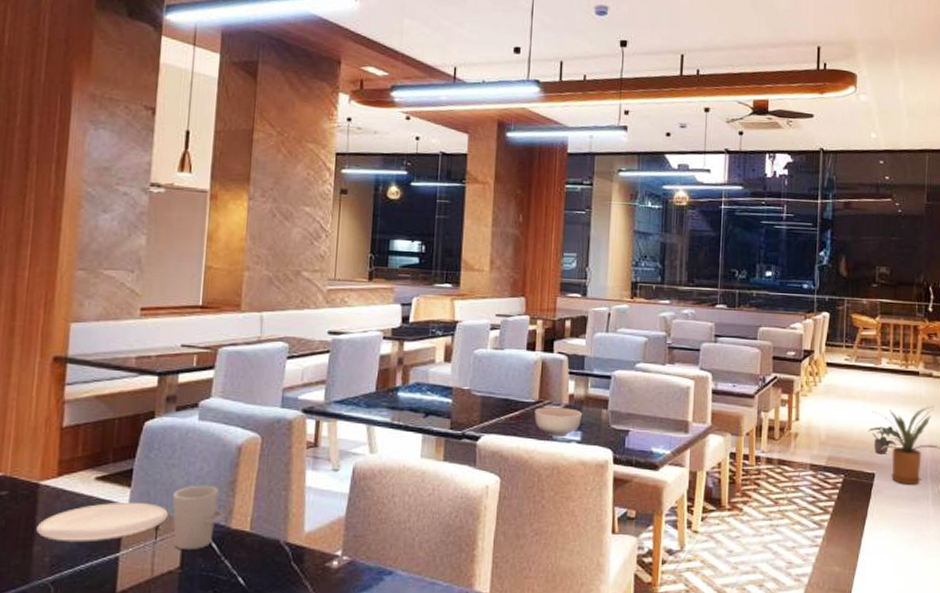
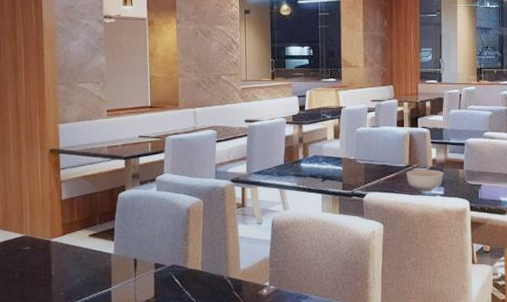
plate: present [36,501,168,543] -> none [52,251,142,282]
cup: present [172,485,224,551] -> none [144,237,182,285]

